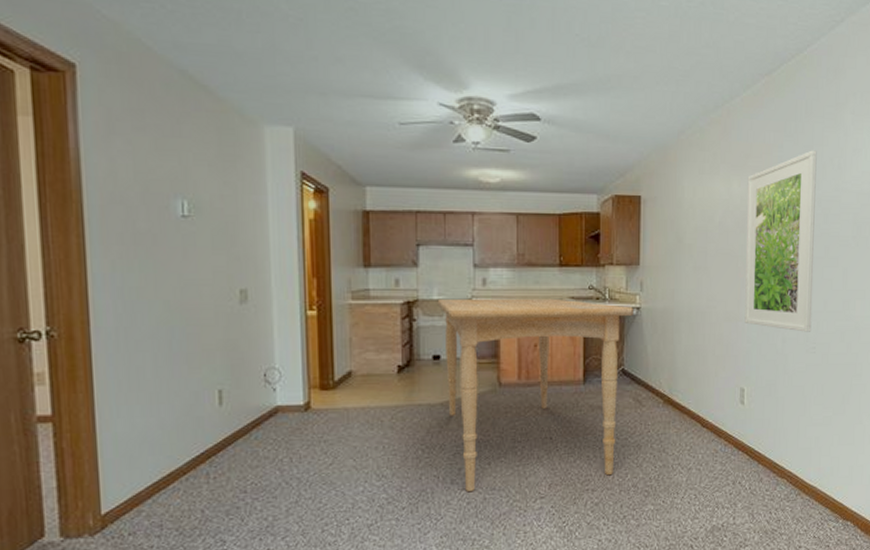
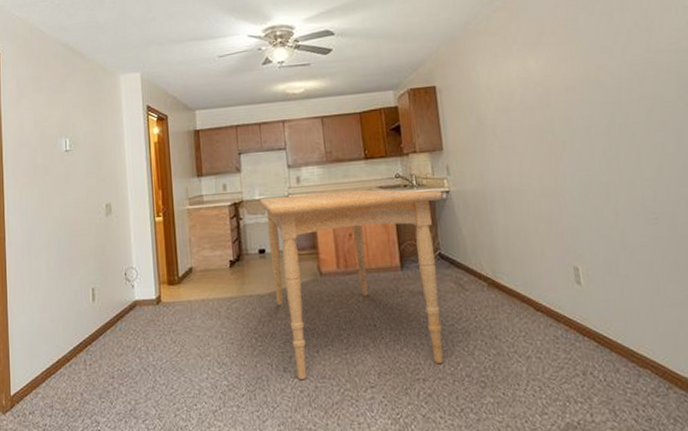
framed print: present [744,150,817,332] -> none [544,16,649,203]

